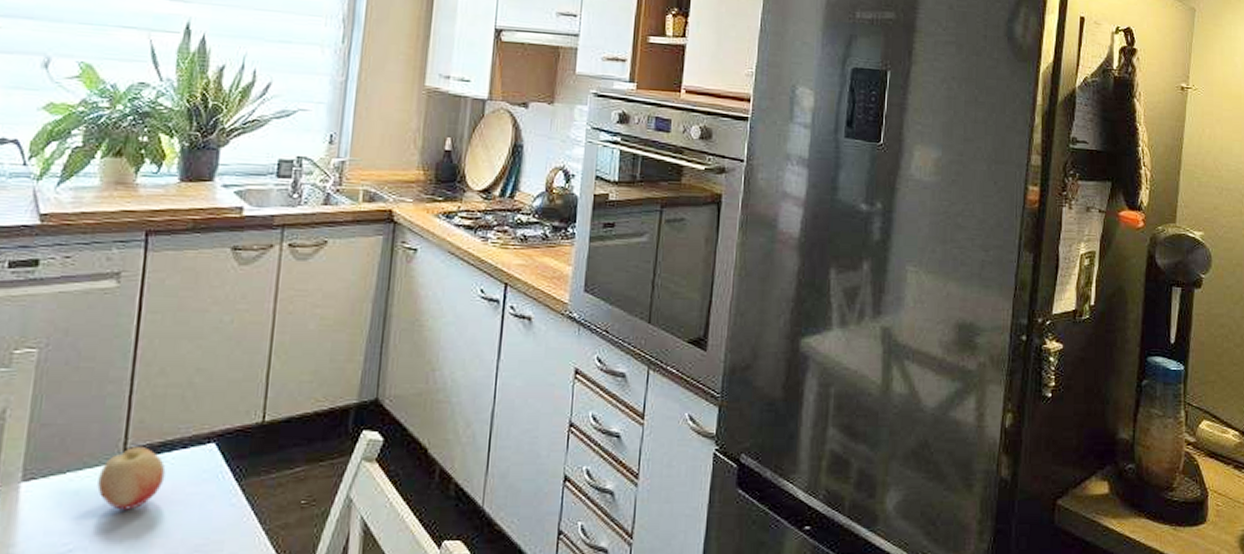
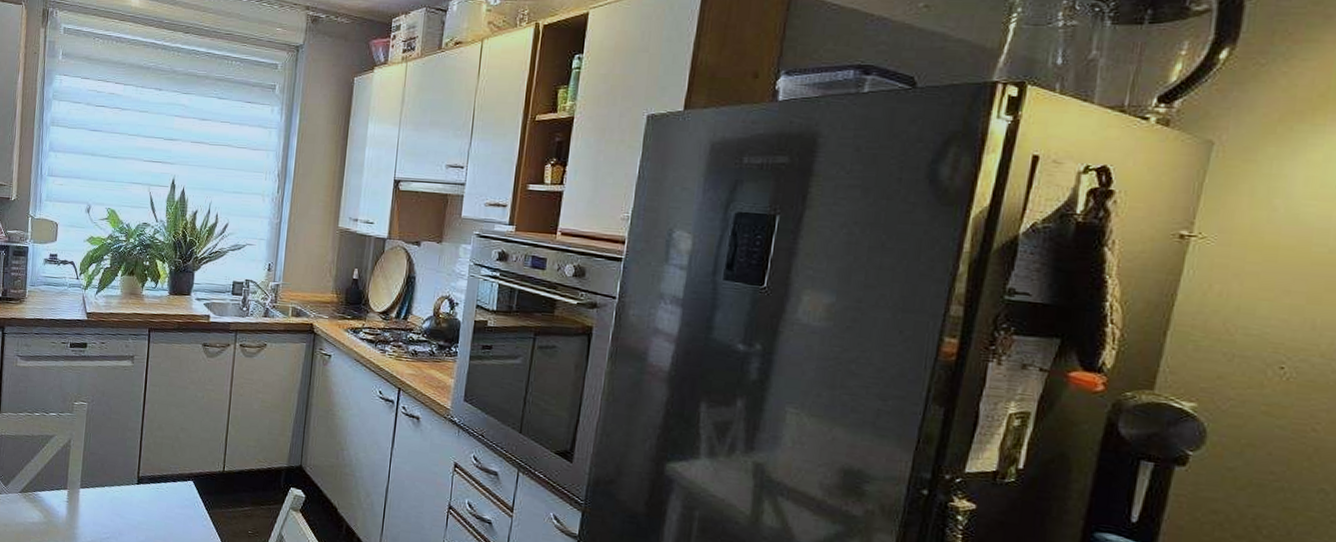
fruit: present [97,447,166,510] -> none [122,476,163,518]

